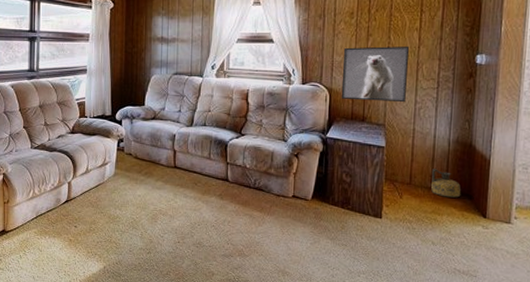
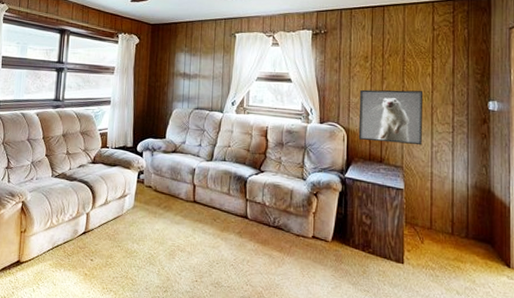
ceramic jug: present [430,169,461,198] -> none [451,214,483,245]

